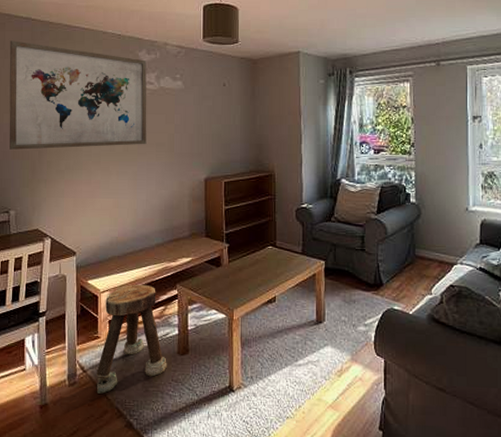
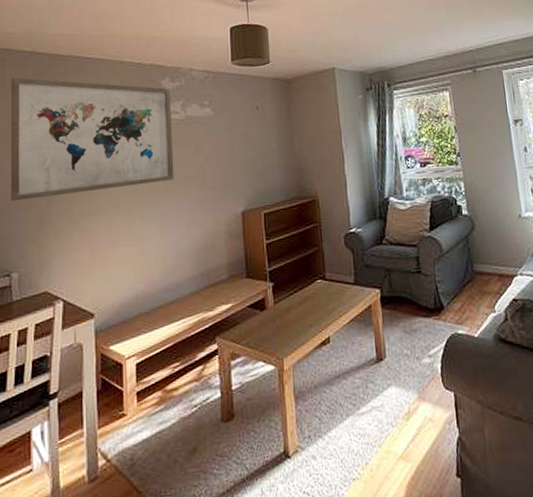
stool: present [96,284,167,394] -> none [123,342,209,487]

